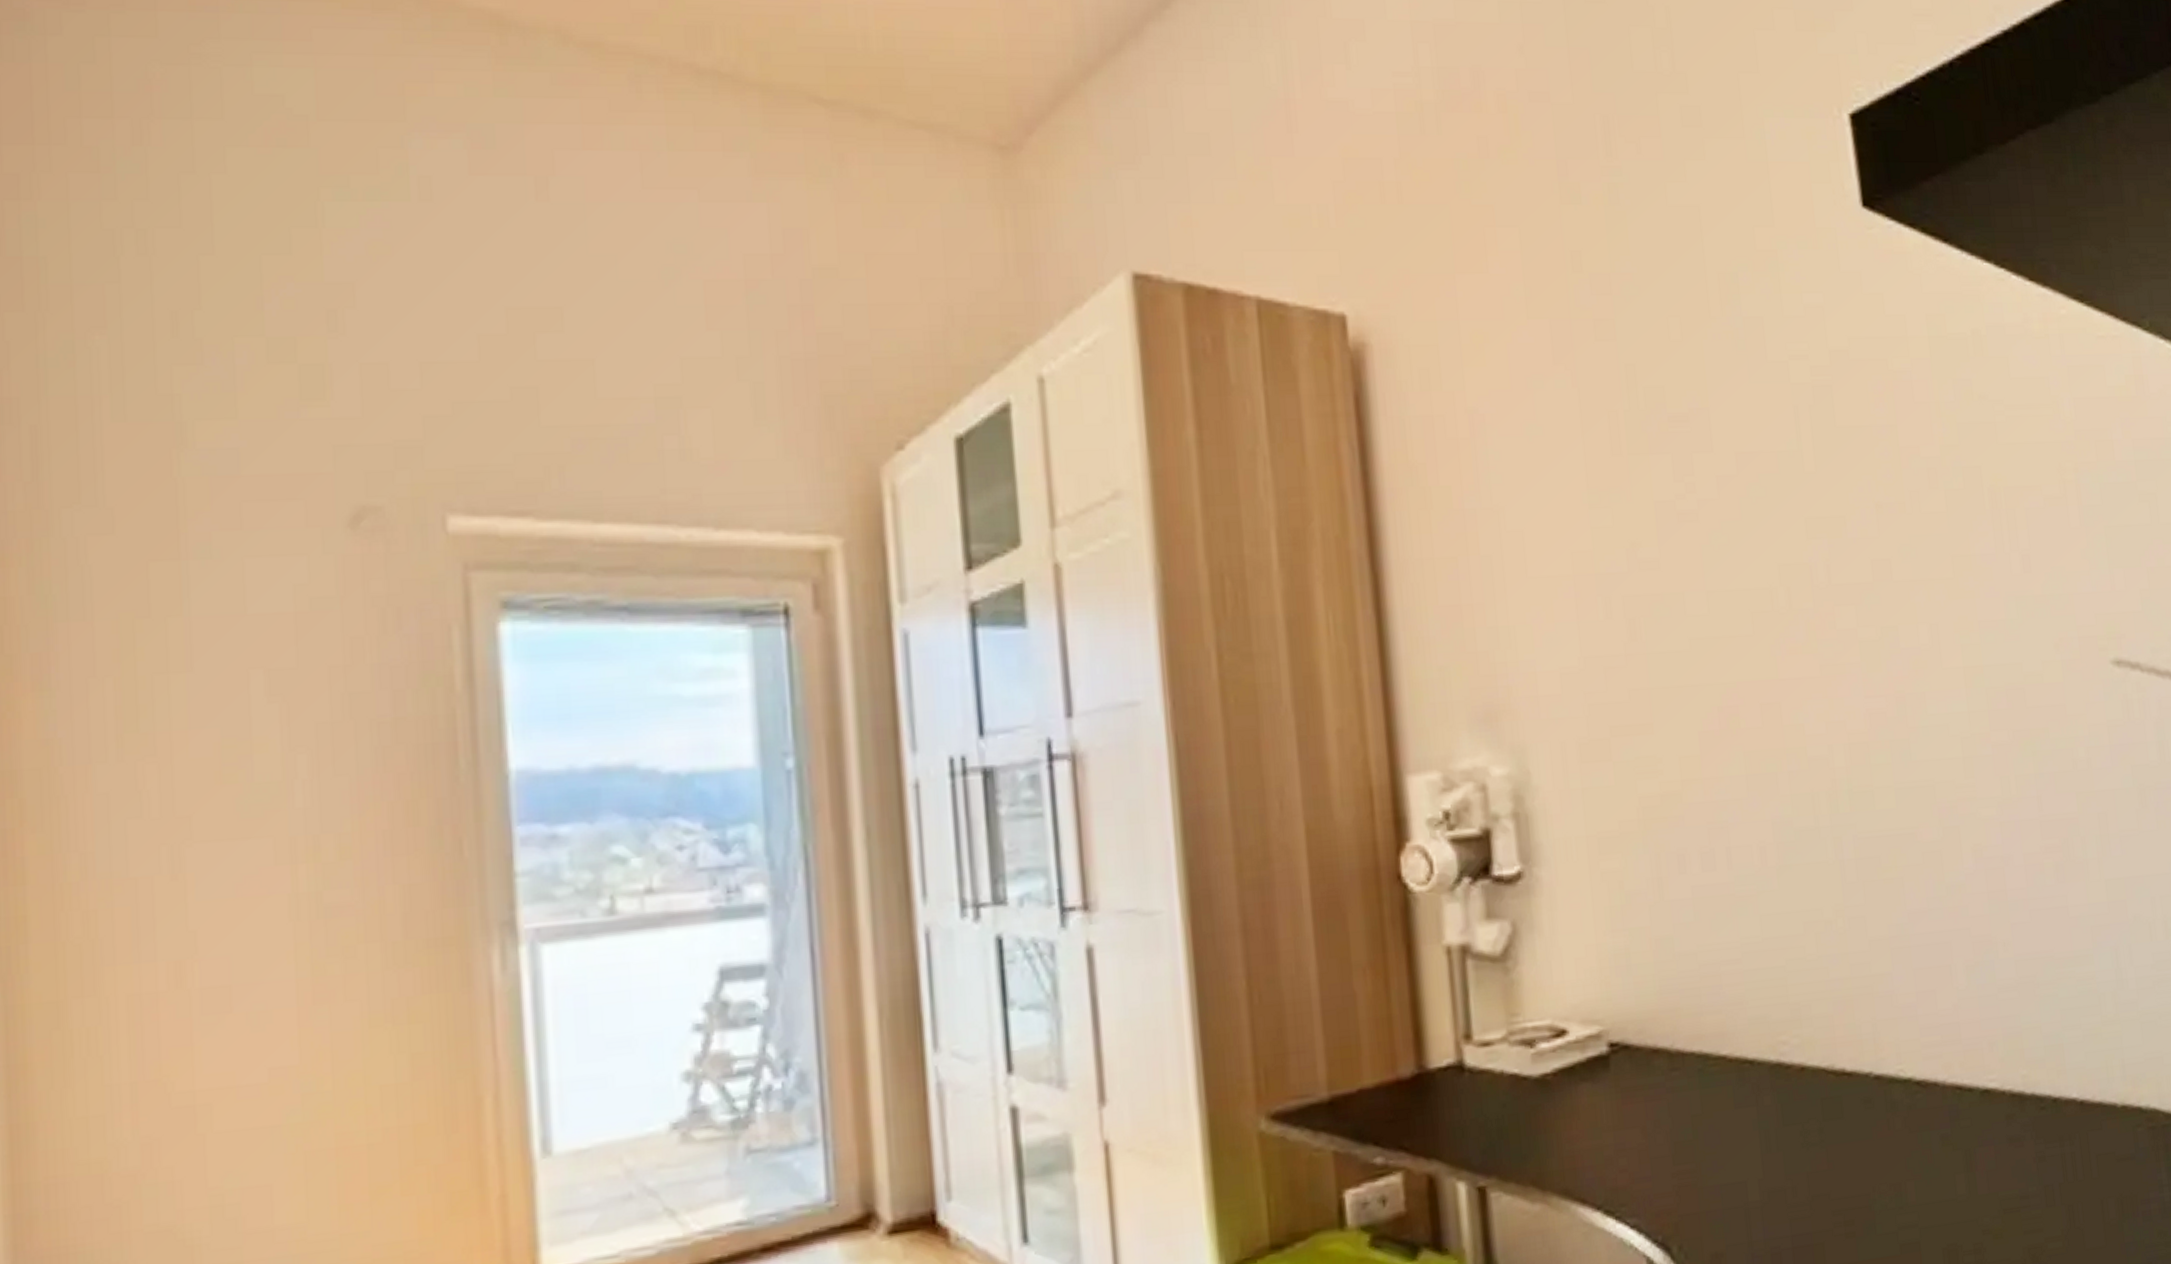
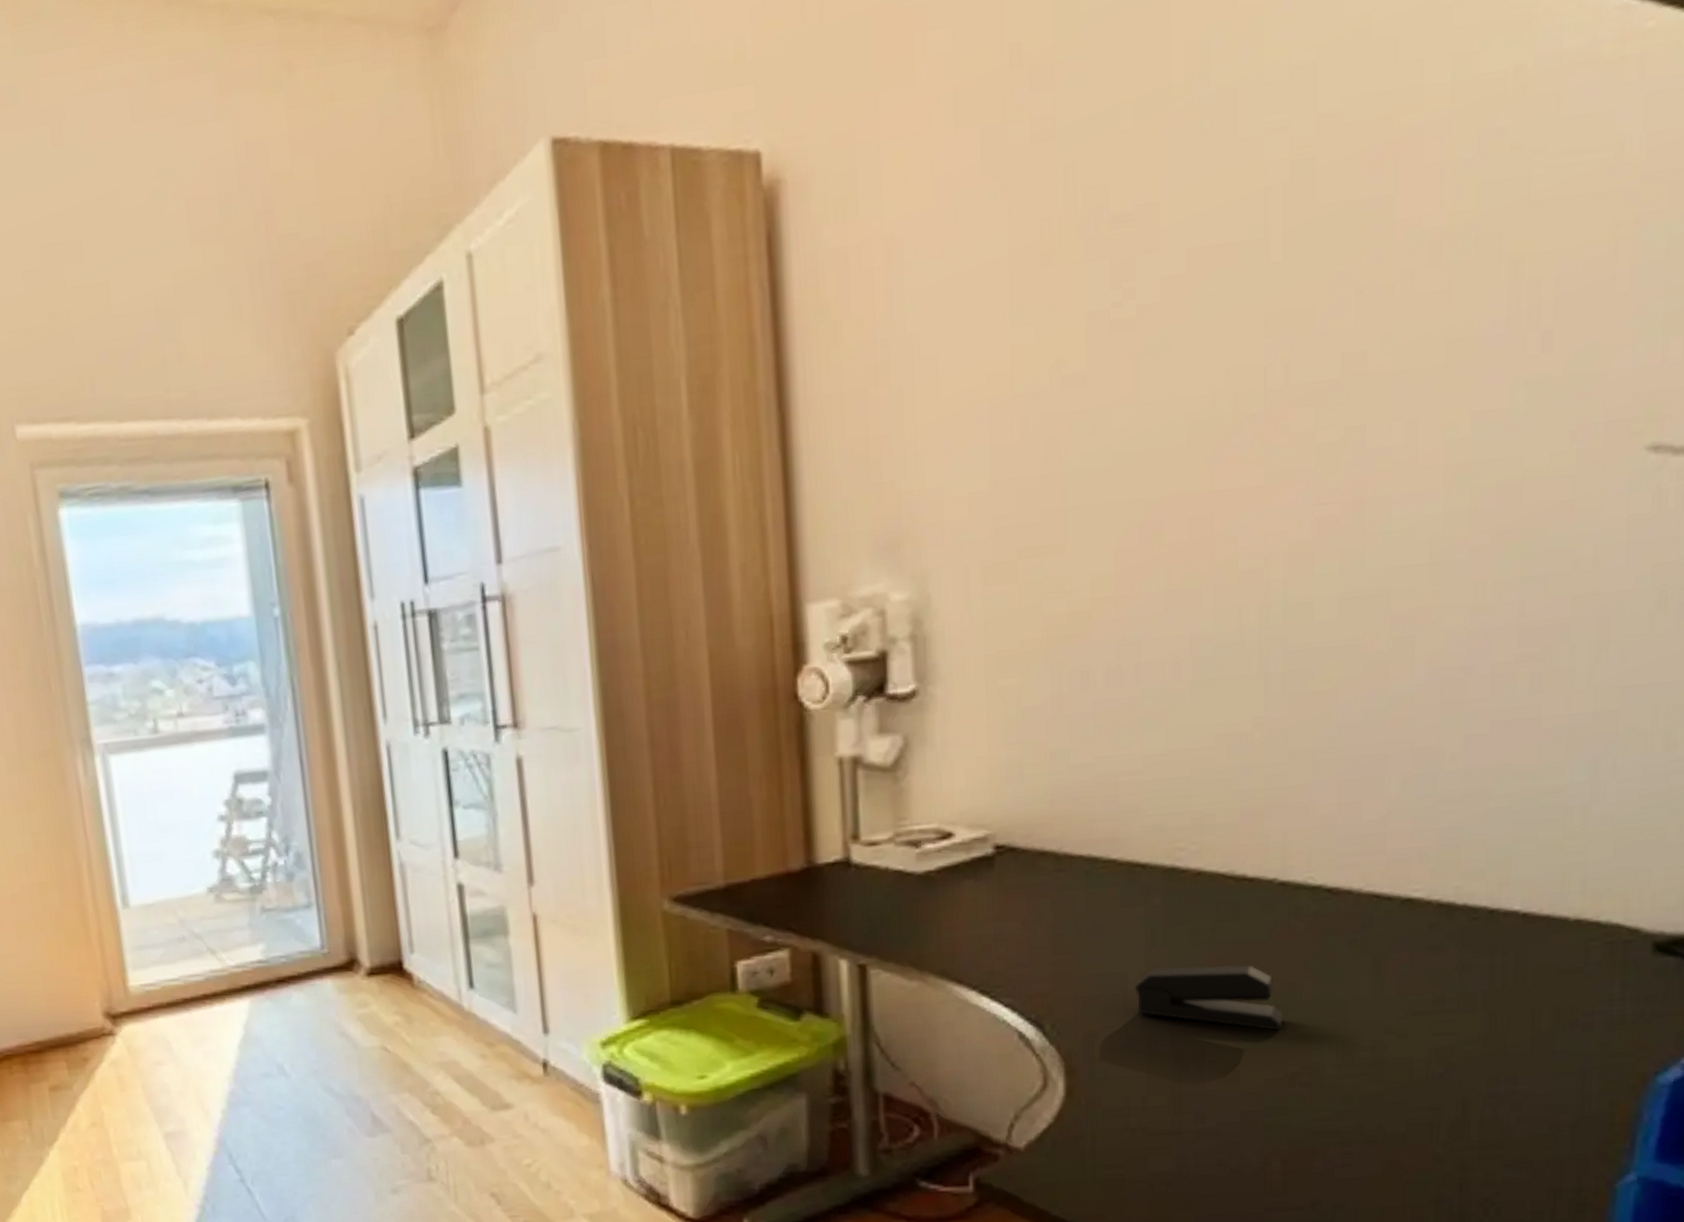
stapler: none [1755,1167,1894,1239] -> present [1135,965,1283,1031]

